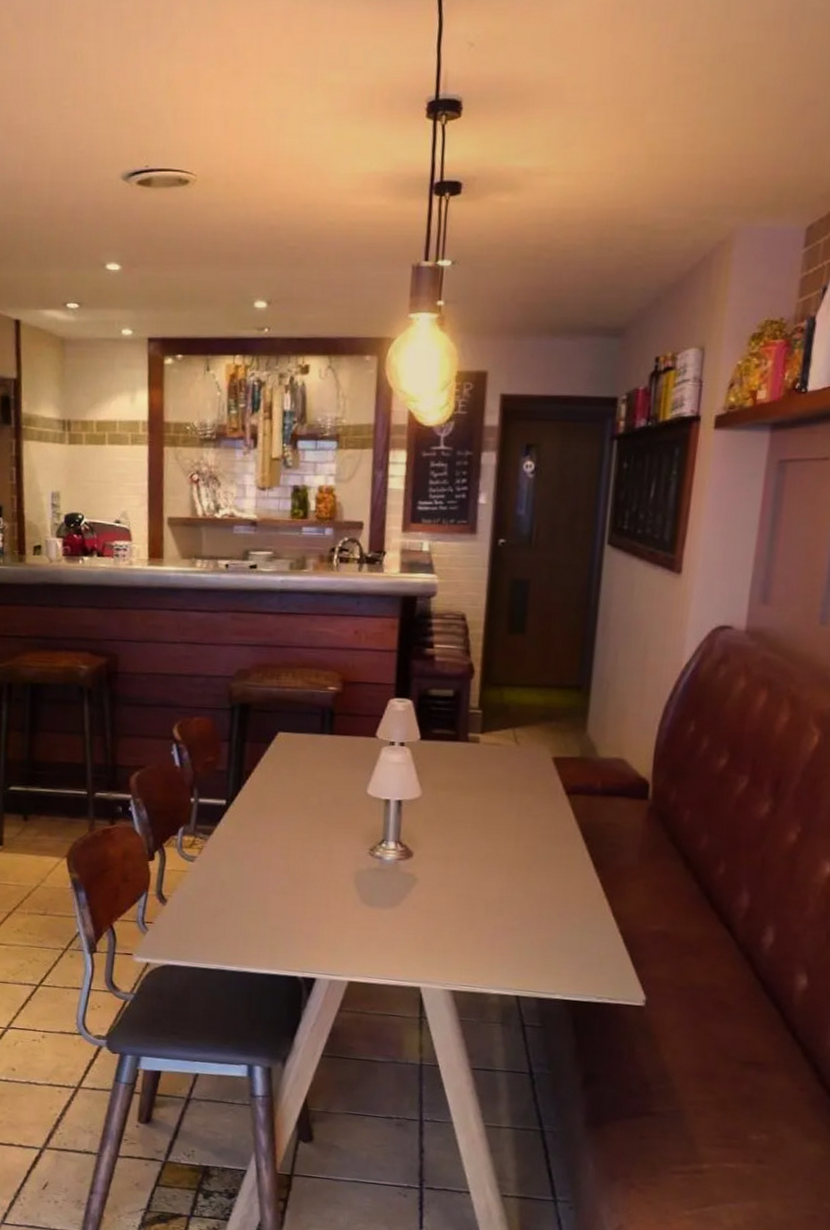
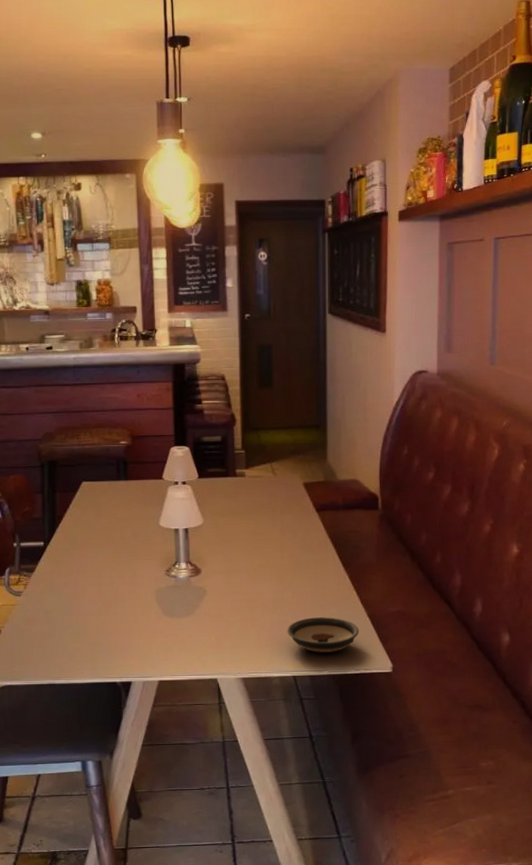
saucer: none [513,926,607,973] -> present [287,617,359,653]

